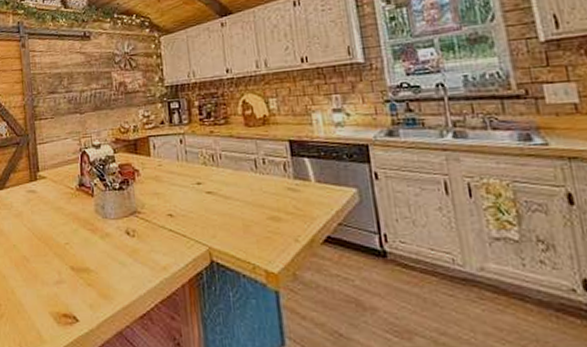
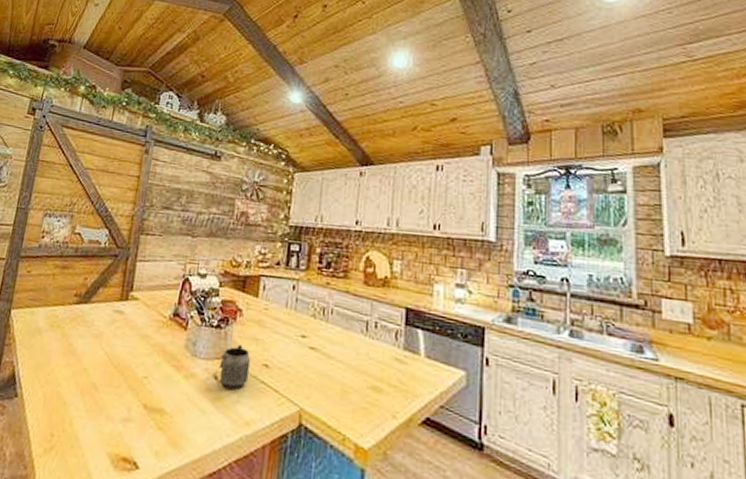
mug: none [129,201,157,242] -> present [219,344,251,390]

